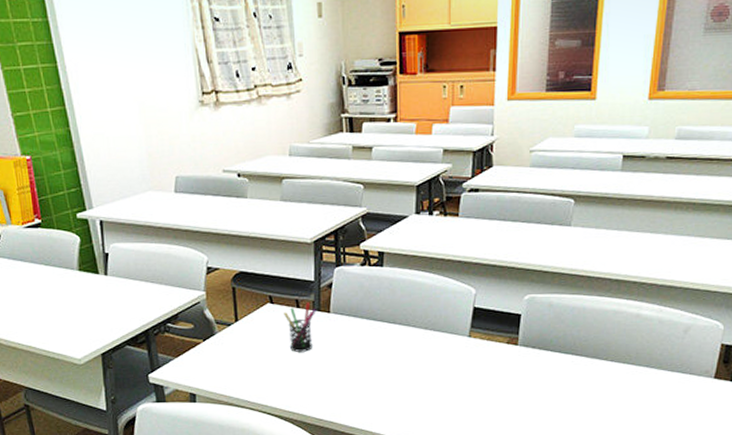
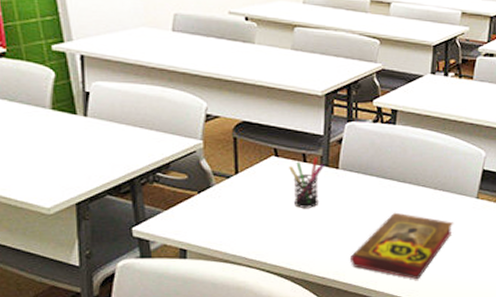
book: none [346,353,447,421] -> present [351,212,454,280]

